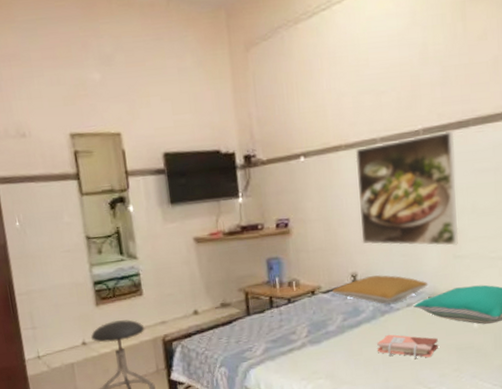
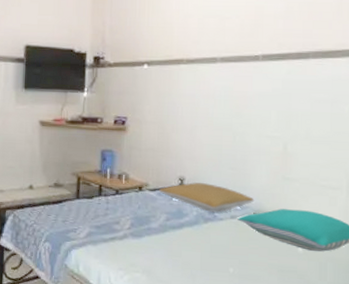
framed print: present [355,131,459,246] -> none [193,59,293,167]
phonebook: present [377,334,438,358] -> none [197,242,259,274]

